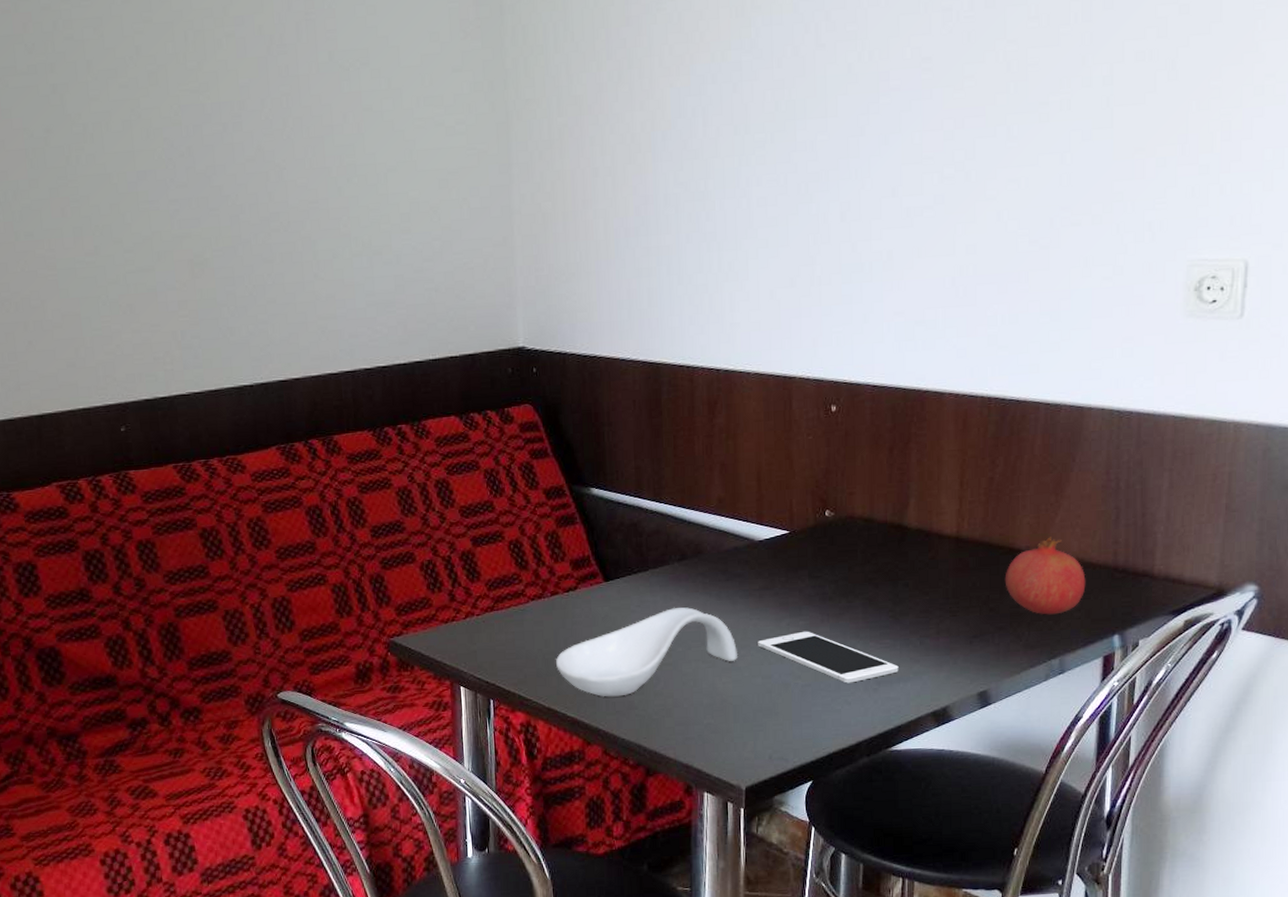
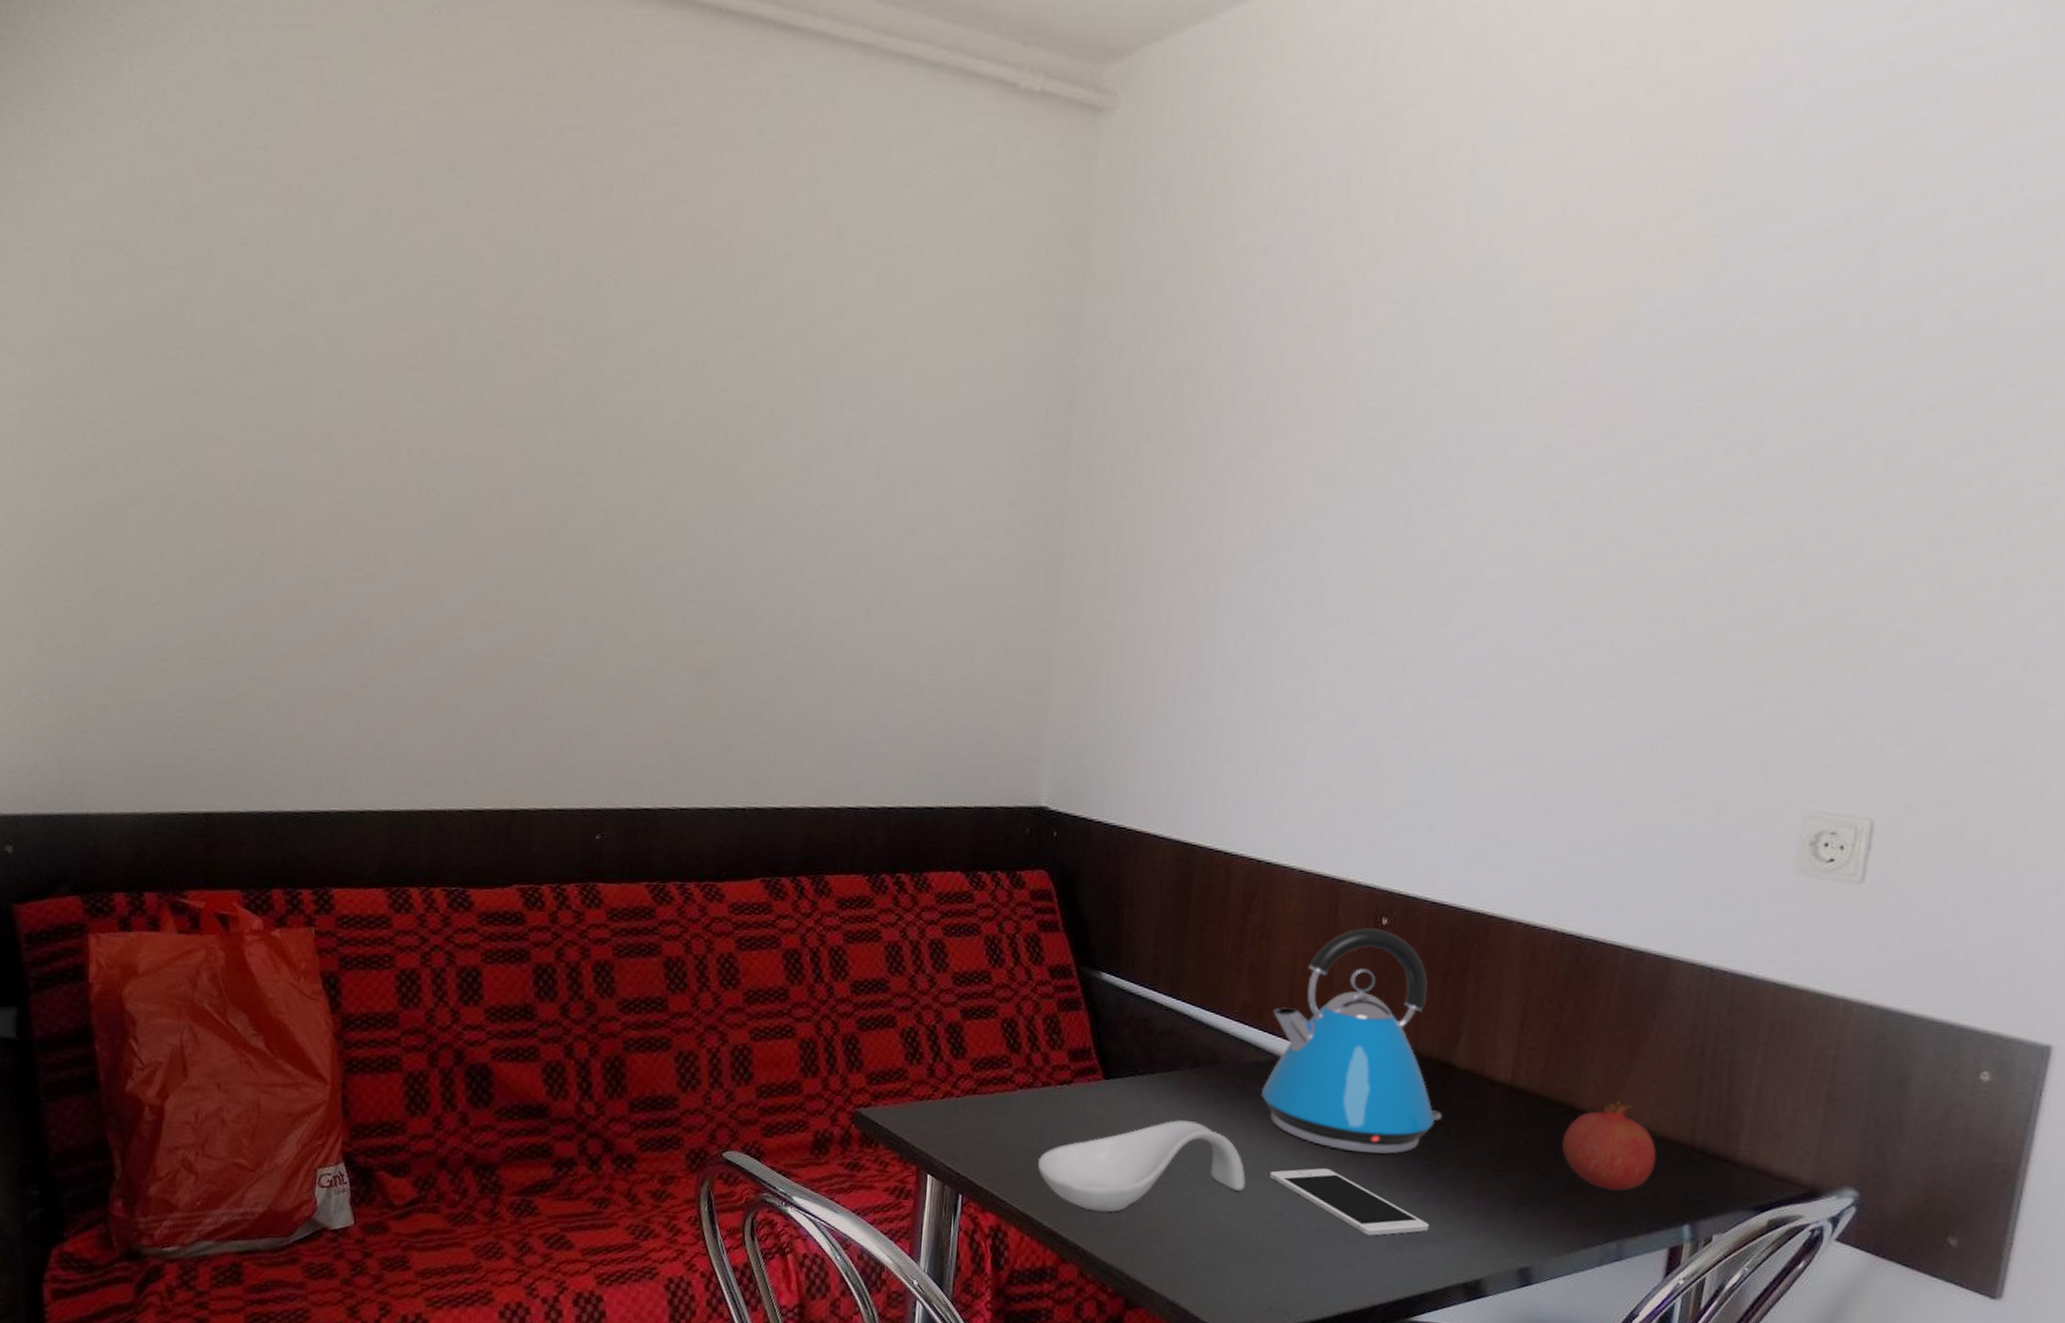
kettle: none [743,416,900,614] -> present [1262,928,1441,1154]

